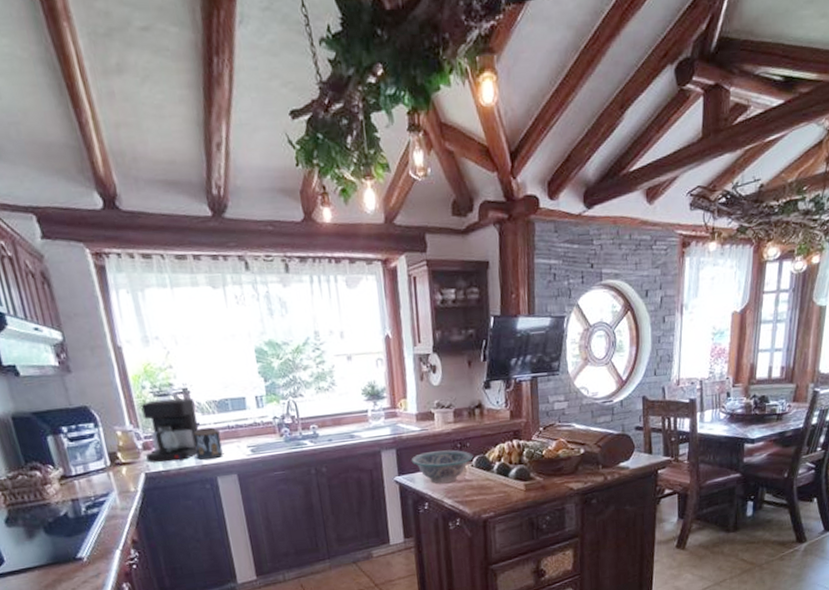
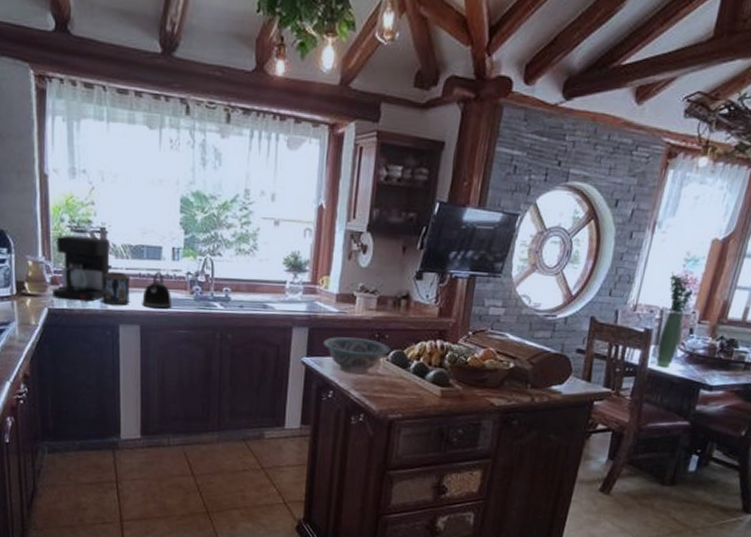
kettle: none [234,420,264,457] -> present [142,271,171,309]
vase: none [703,345,724,431] -> present [656,271,693,369]

